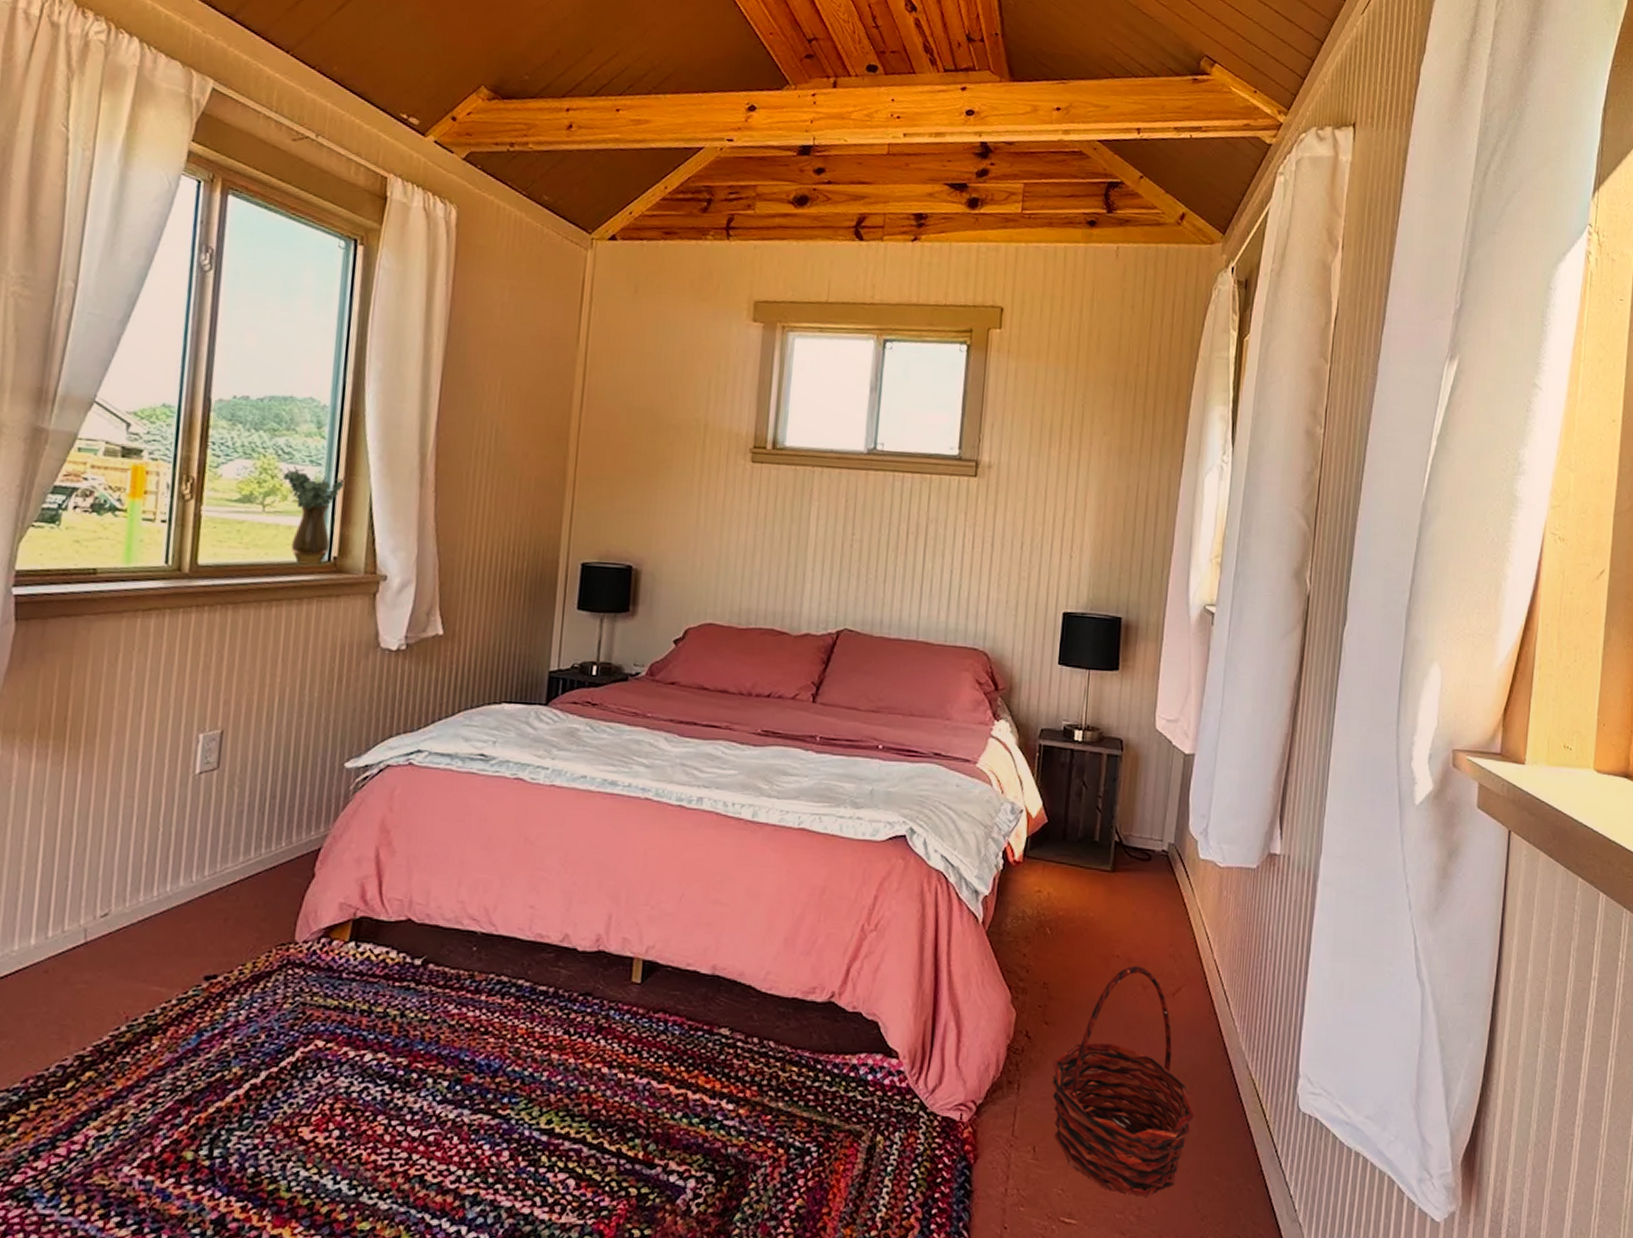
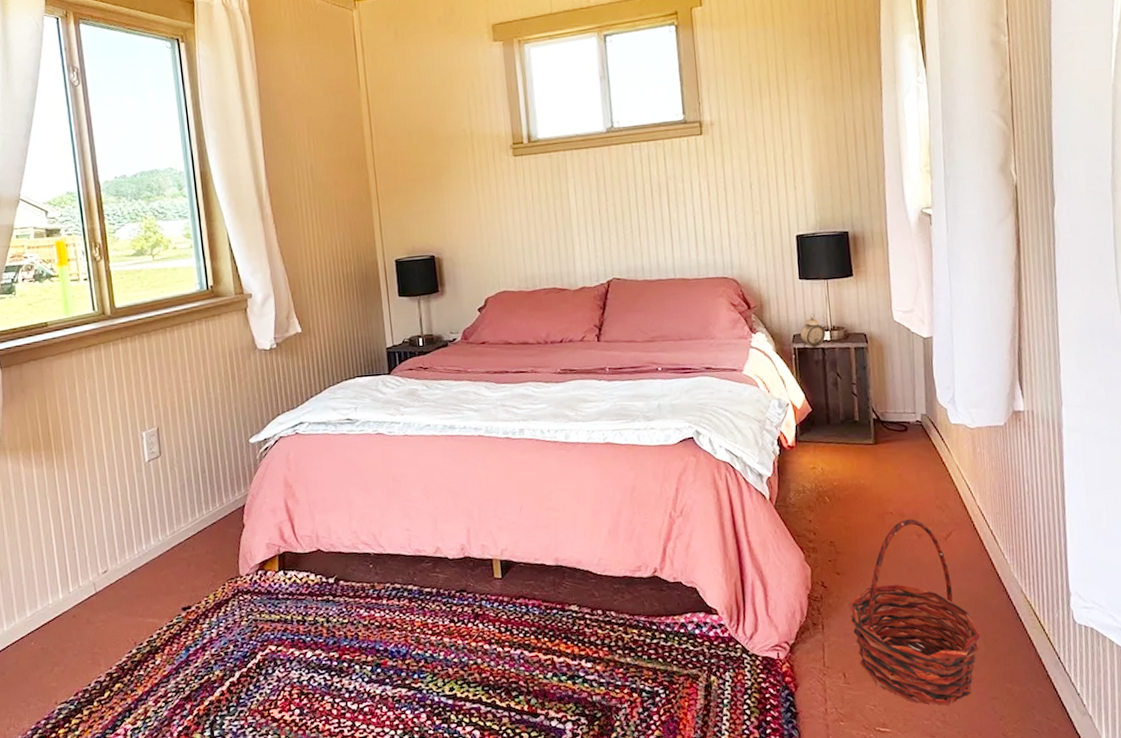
vase: present [283,465,347,565] -> none [162,221,208,296]
alarm clock: none [1049,706,1079,747] -> present [800,313,826,347]

